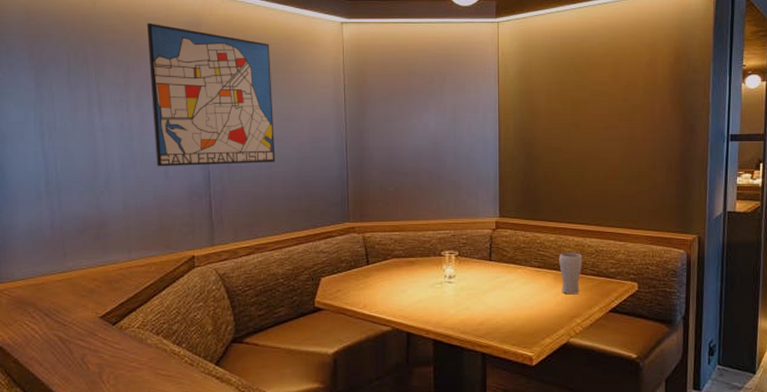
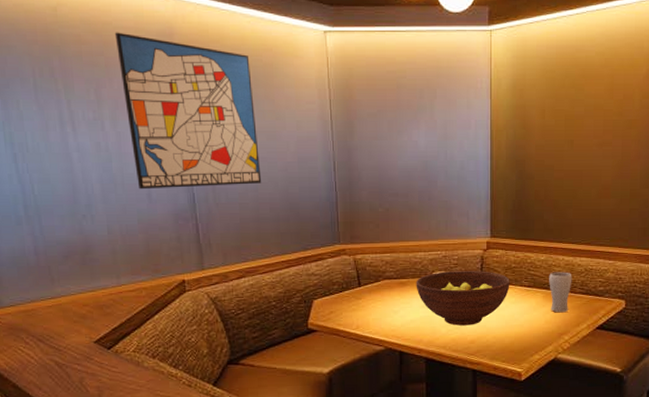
fruit bowl: none [424,250,520,306] -> present [416,271,510,326]

